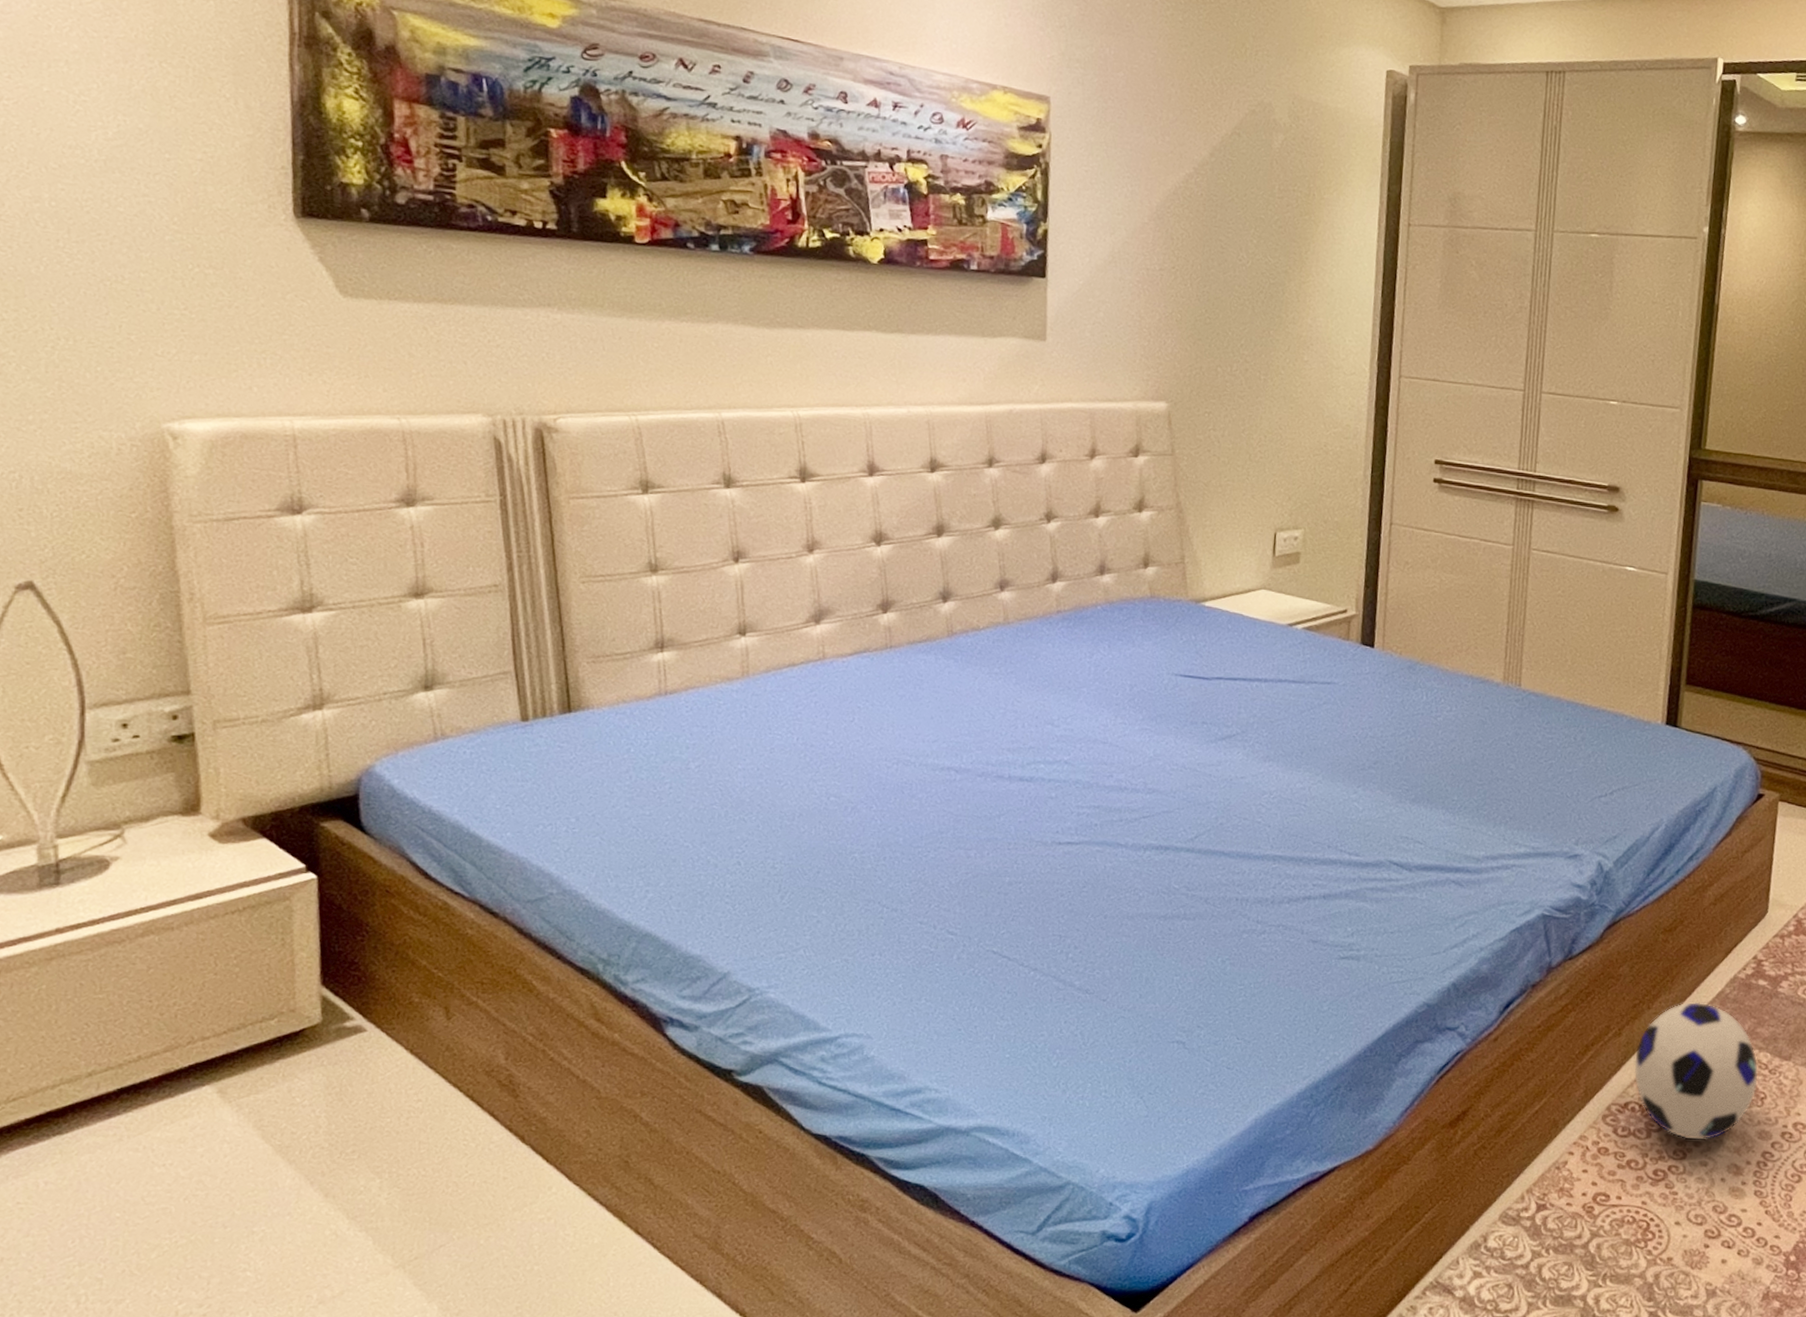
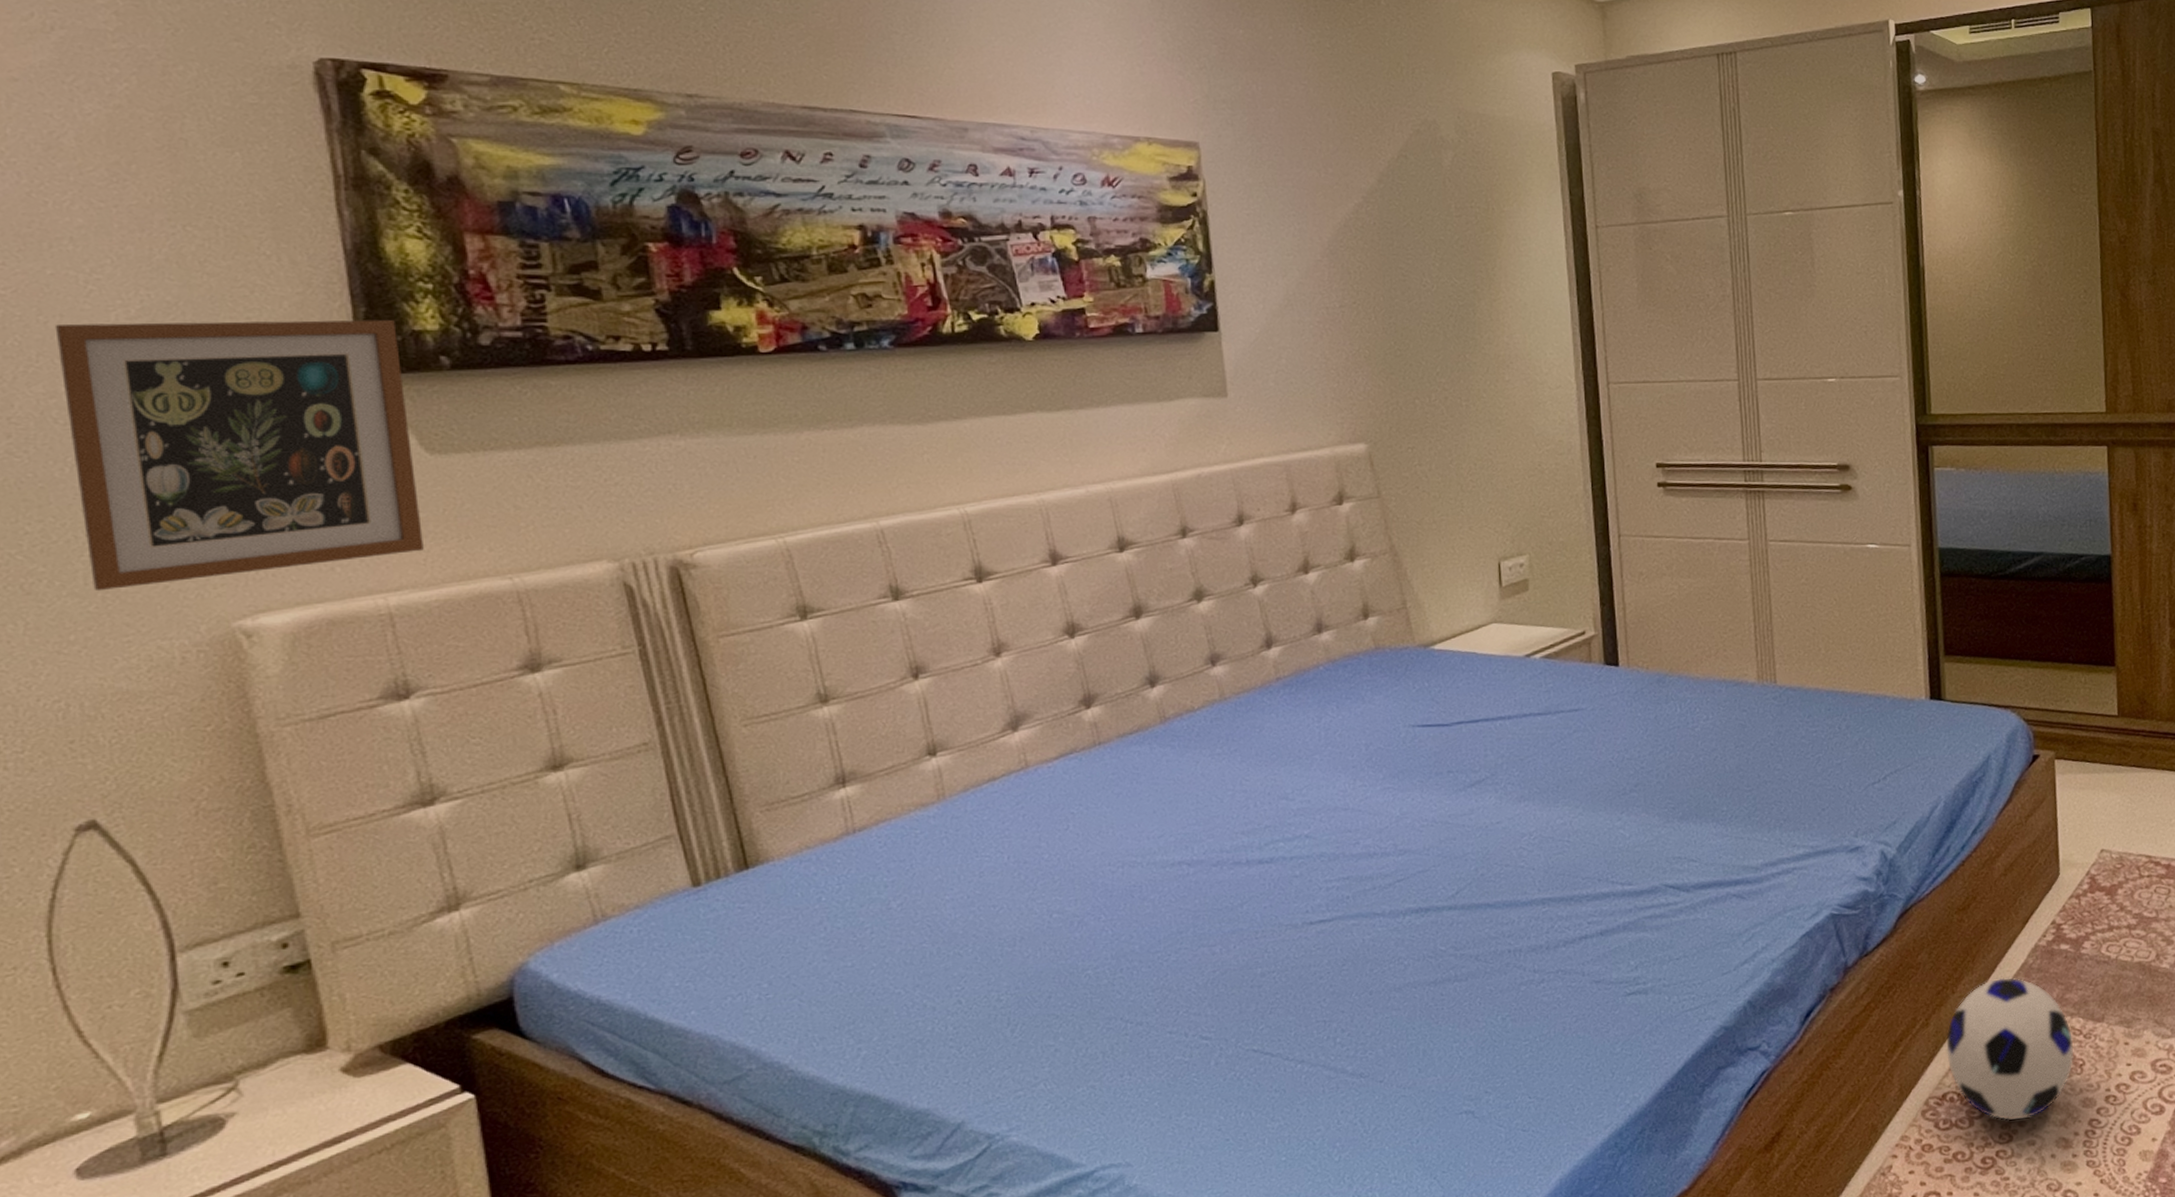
picture frame: none [45,138,329,383] -> present [55,319,424,591]

